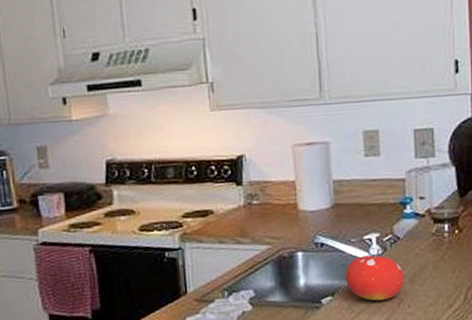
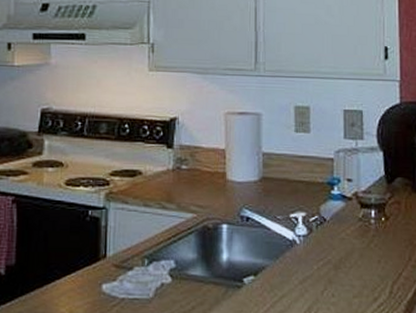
fruit: present [345,247,404,301] -> none [269,228,329,286]

